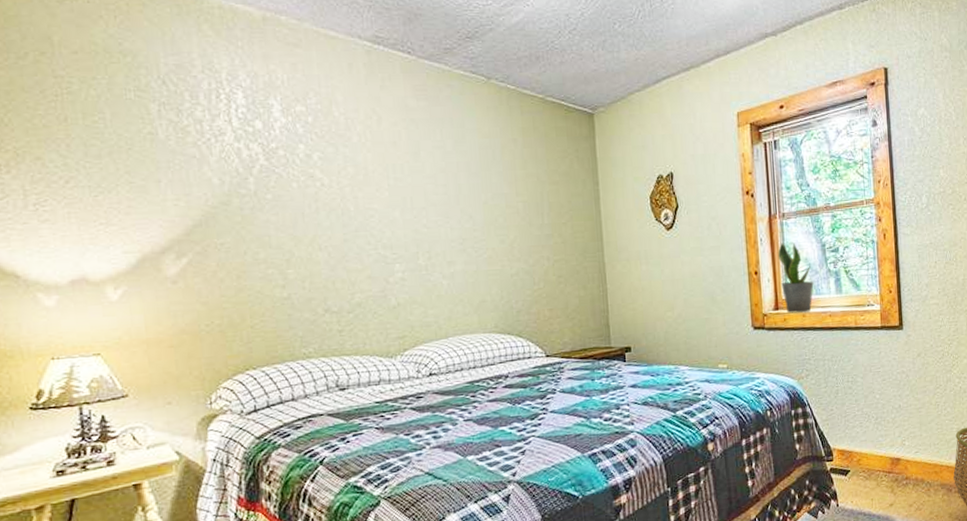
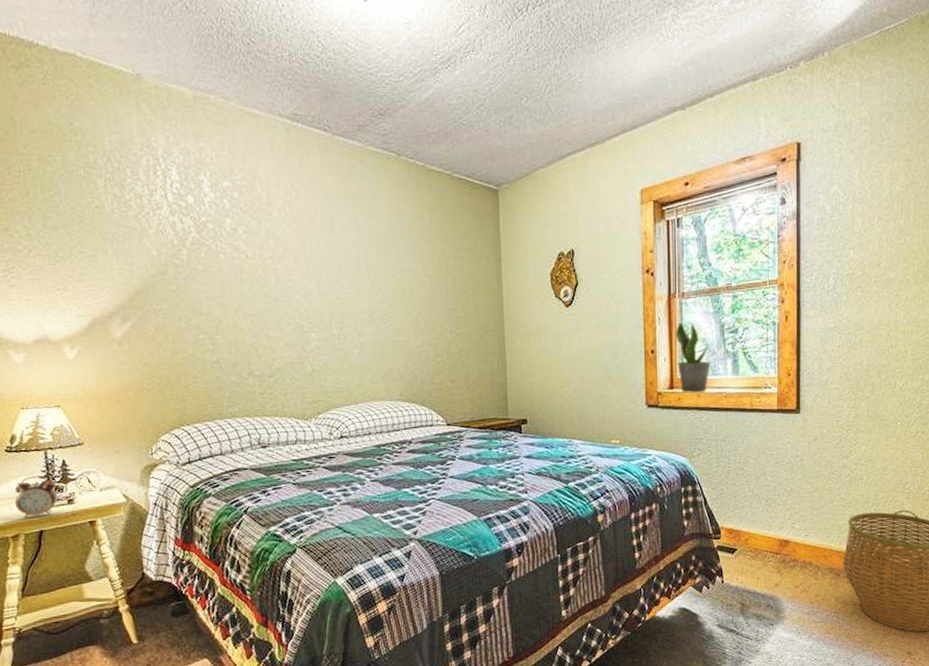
alarm clock: none [40,435,95,487] -> present [14,476,59,519]

